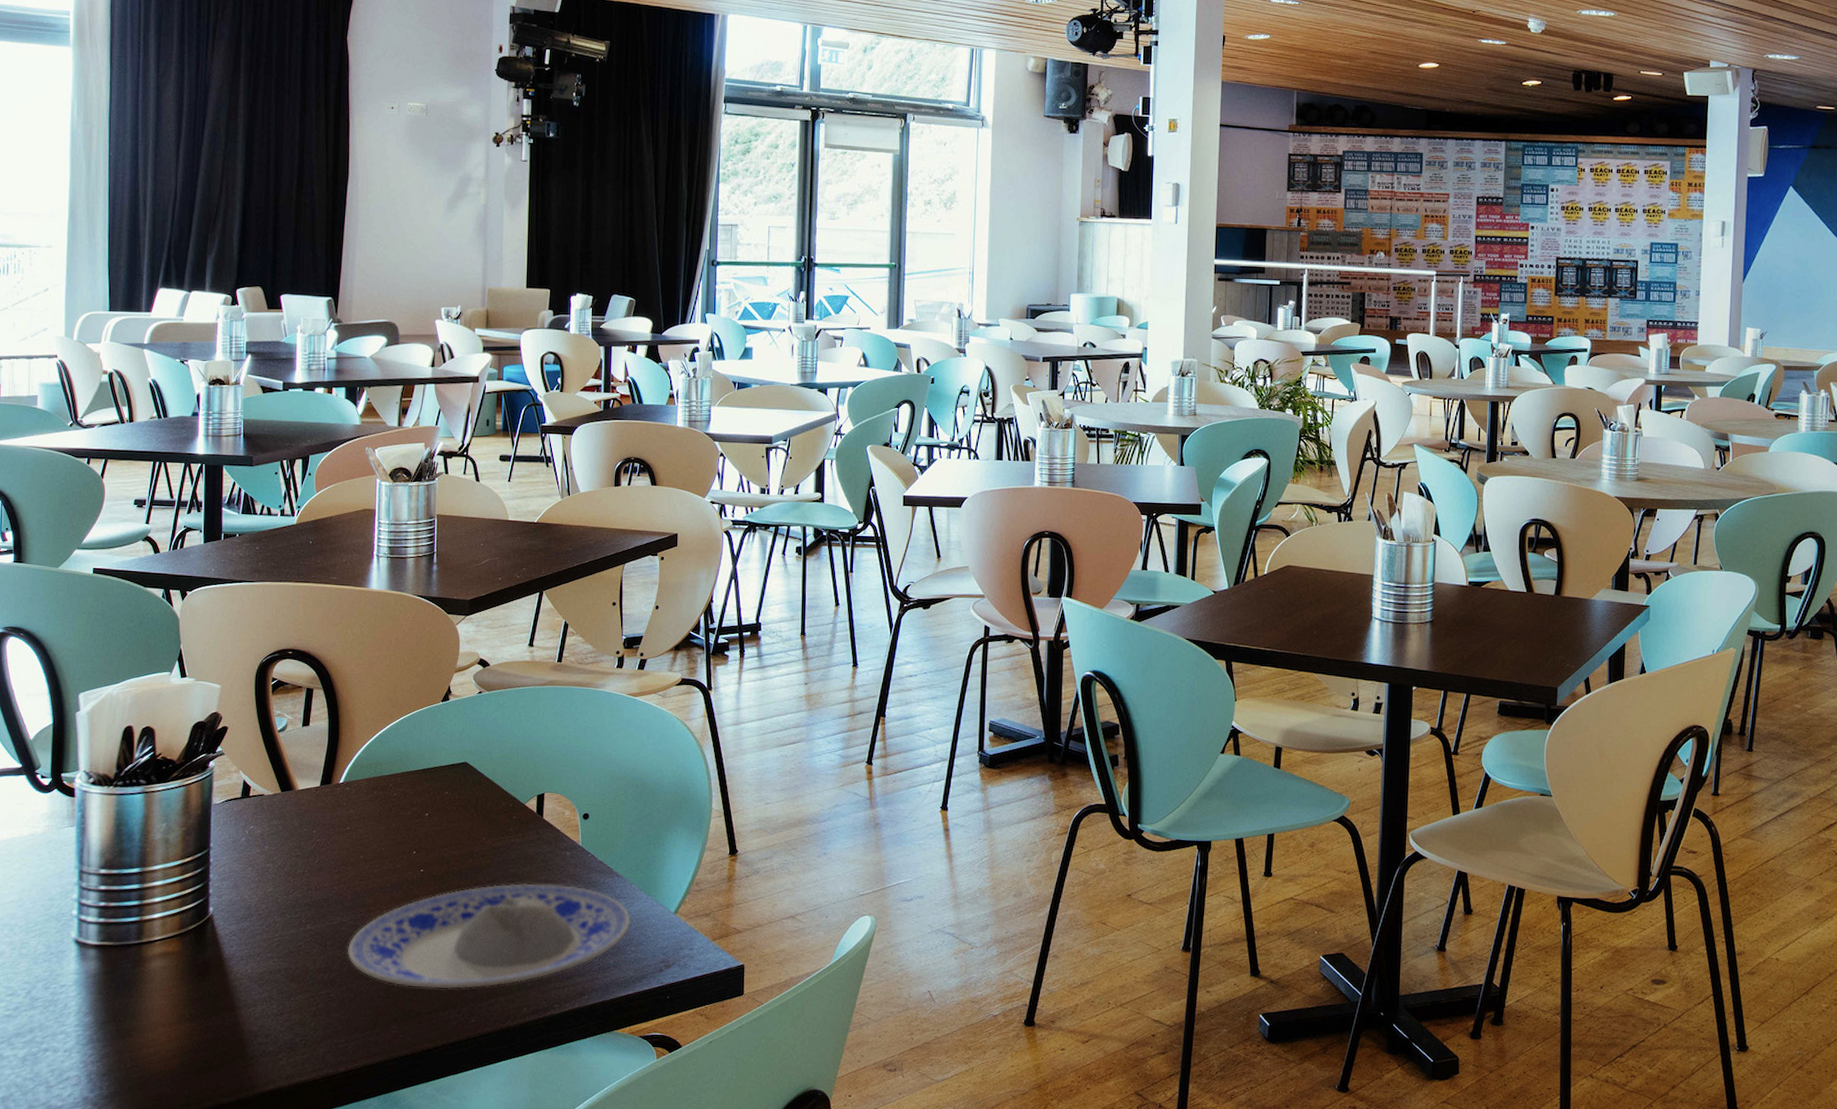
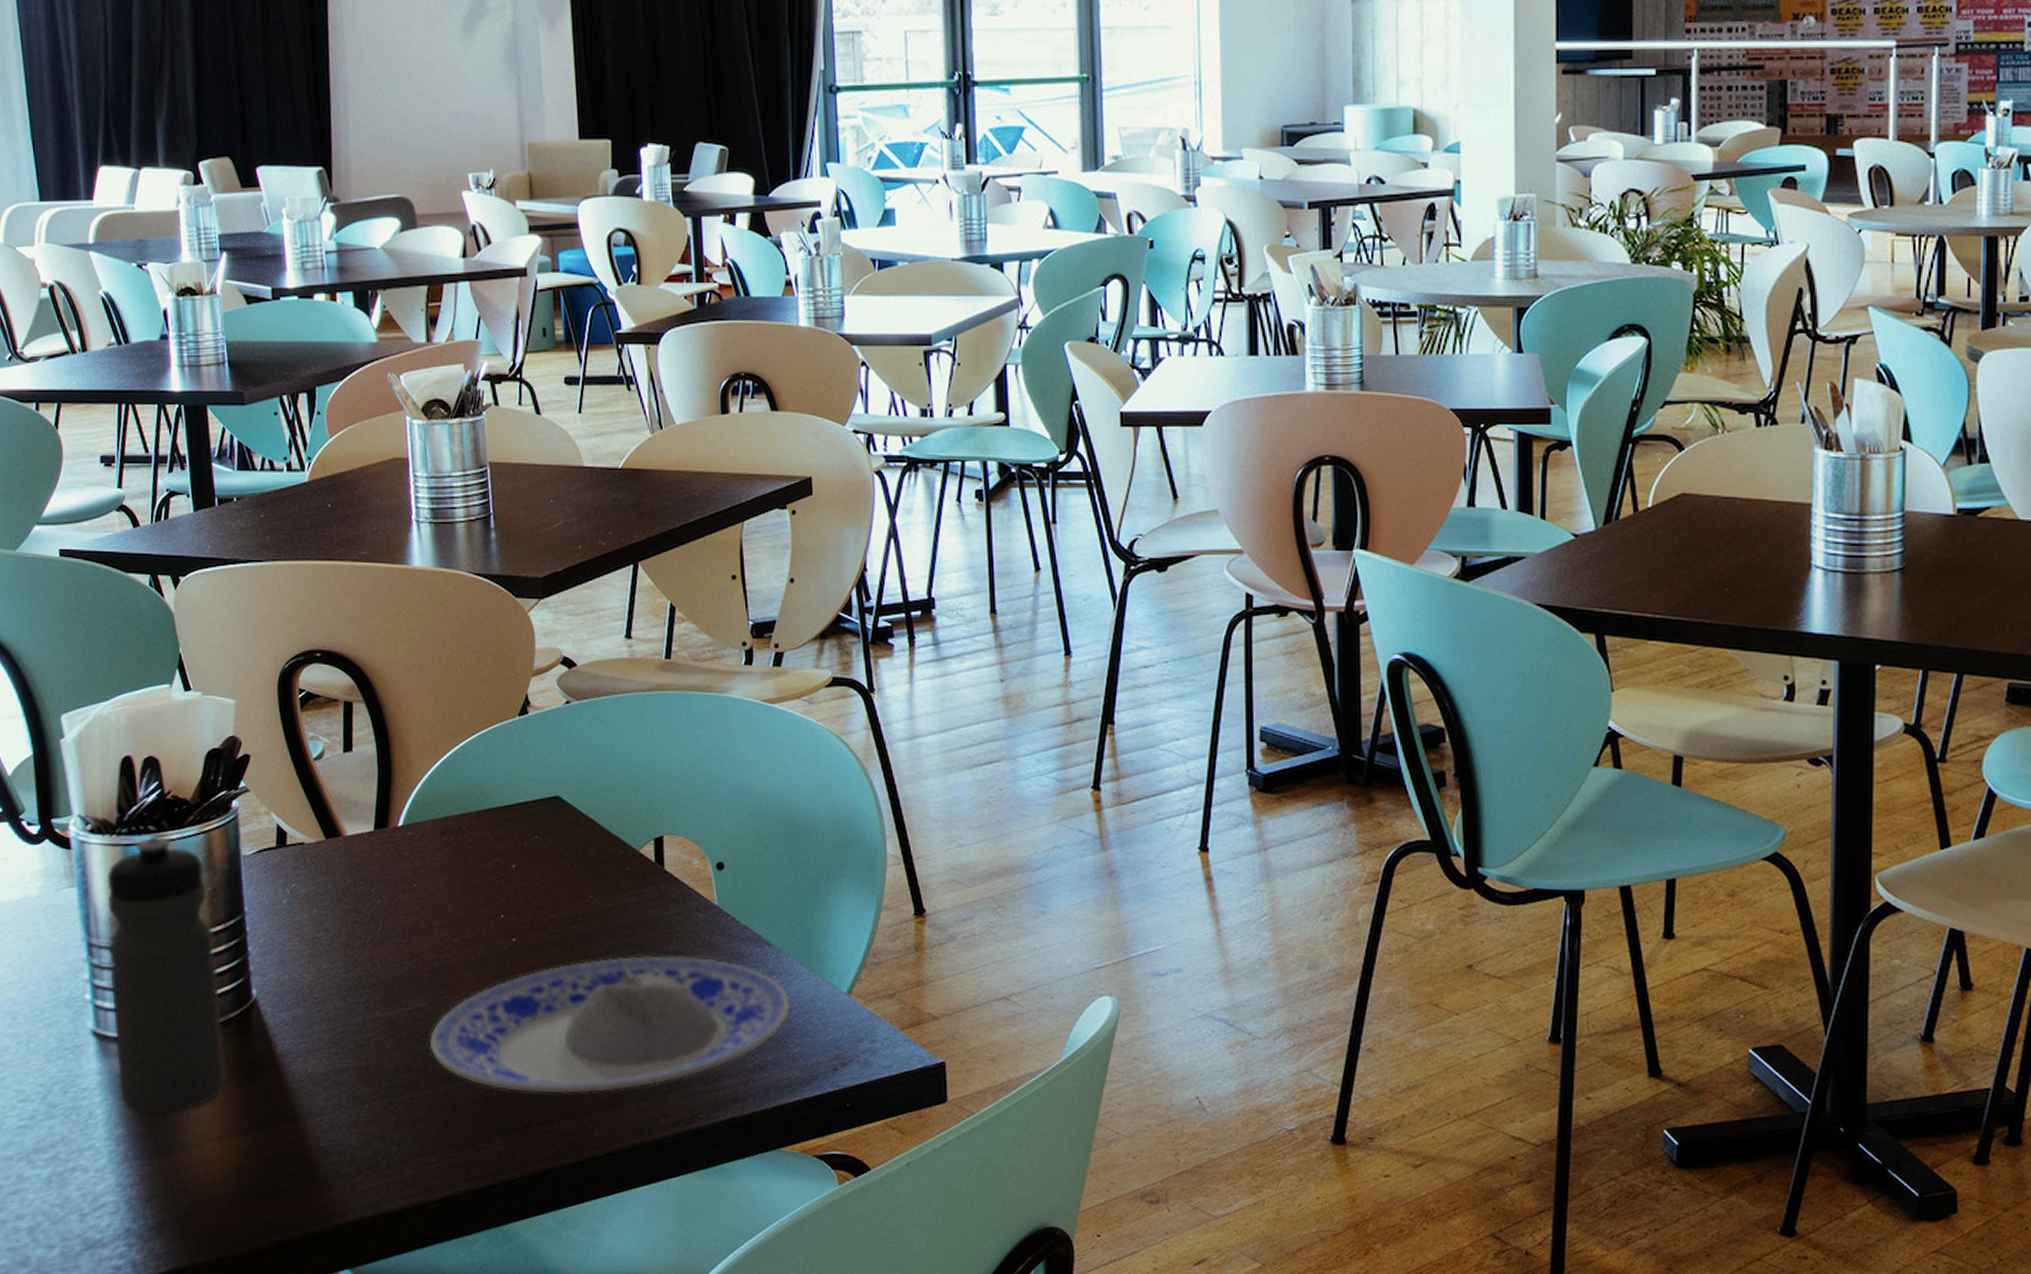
water bottle: none [93,788,184,1006] -> present [106,837,227,1115]

